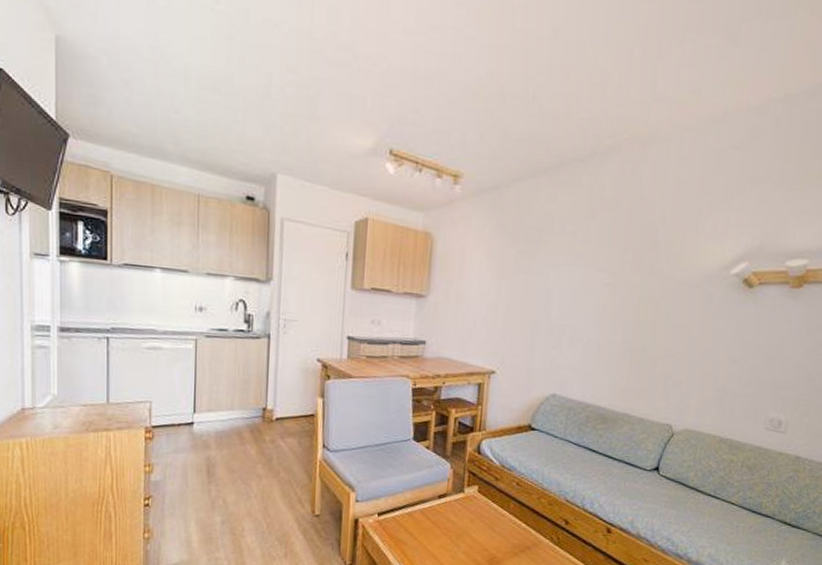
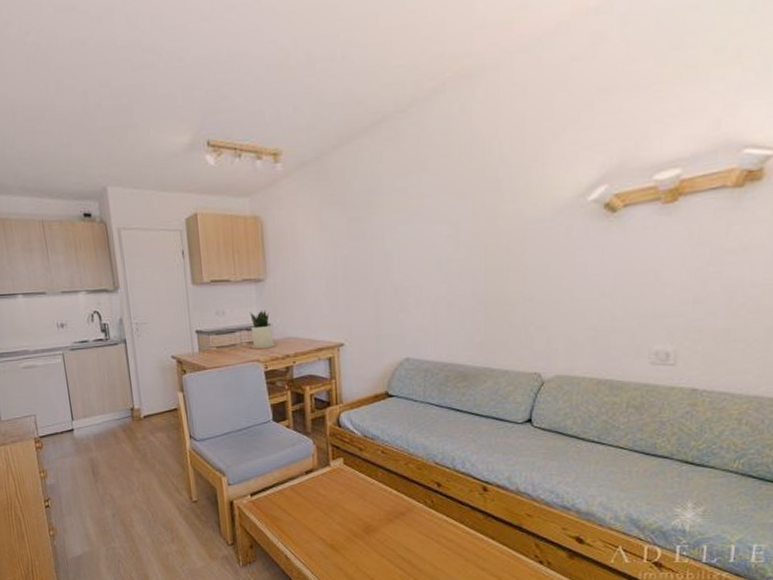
planter: none [402,326,428,366] -> present [250,310,276,350]

